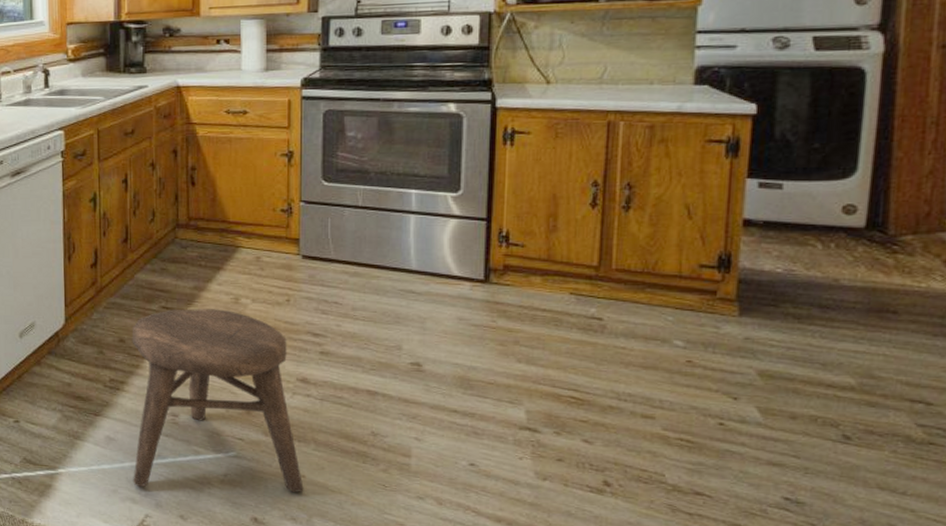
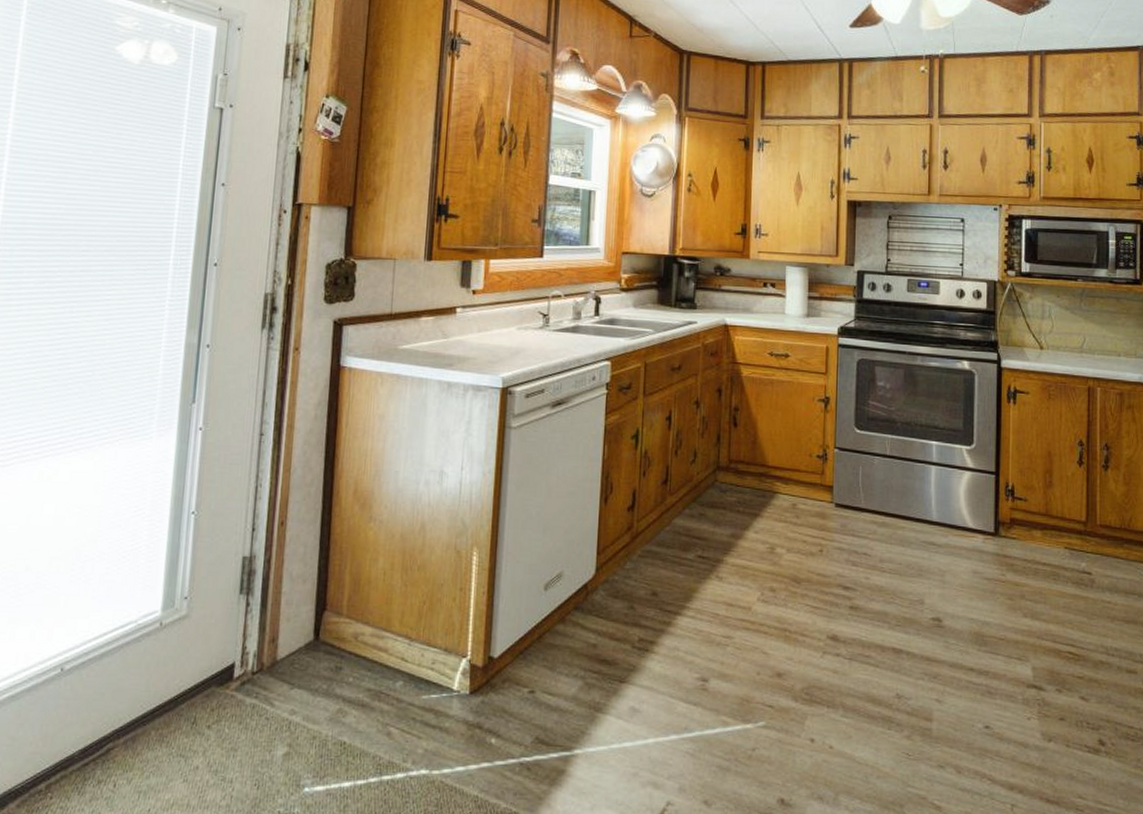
stool: present [132,309,304,492] -> none [656,558,831,767]

